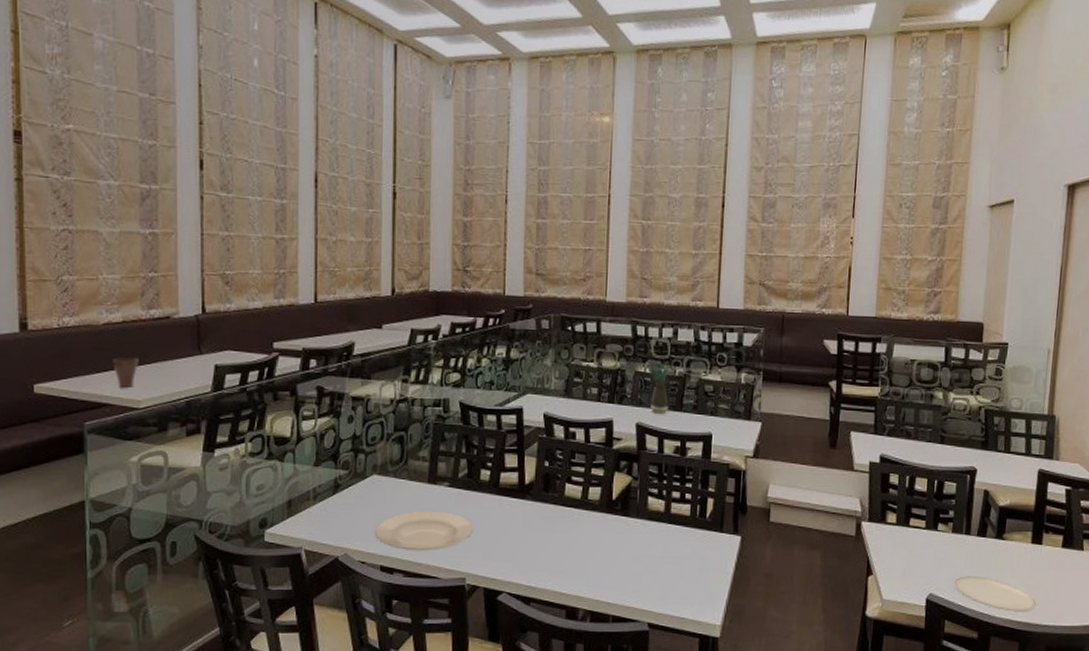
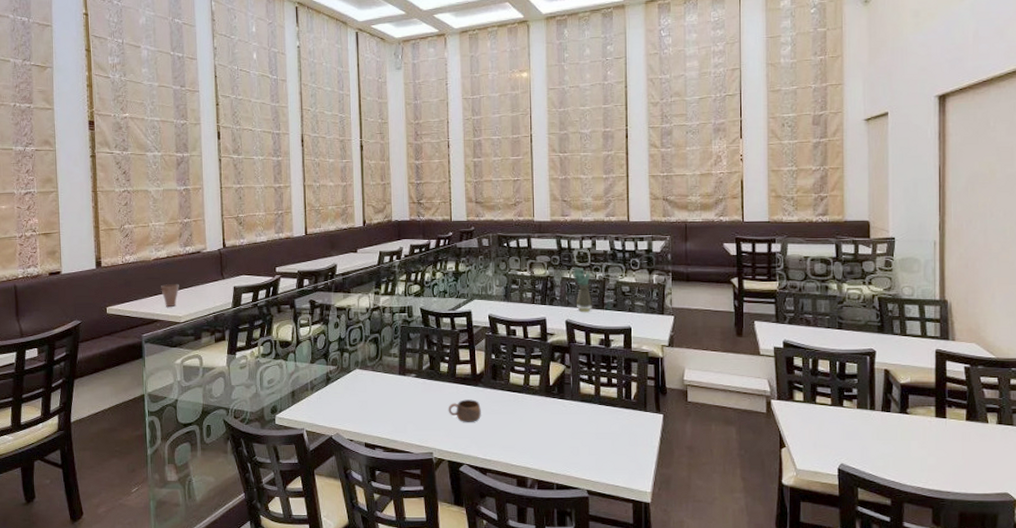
plate: present [374,510,474,550] -> none [358,397,438,430]
cup: none [487,515,528,542] -> present [448,399,481,422]
plate: present [954,575,1038,611] -> none [863,446,948,480]

